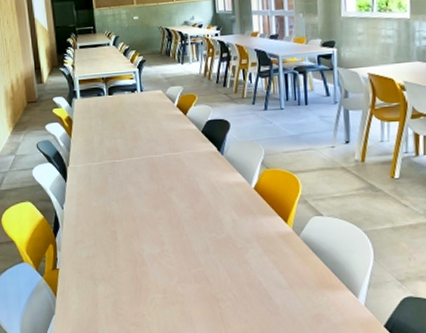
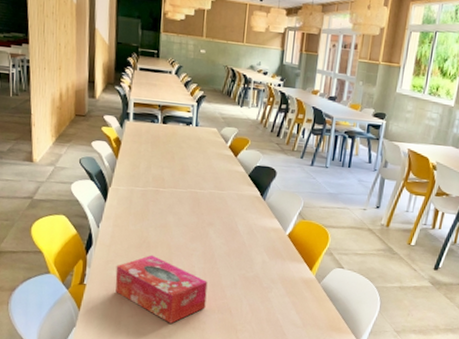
tissue box: none [85,229,181,300] -> present [115,255,208,324]

